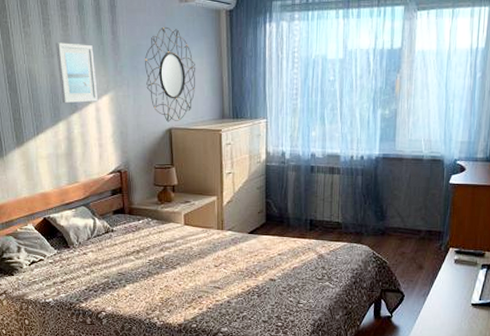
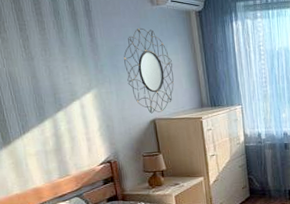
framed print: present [56,42,98,104] -> none [34,46,82,103]

